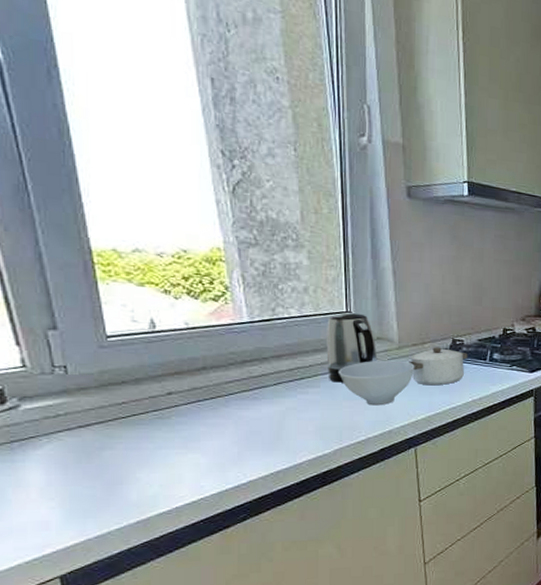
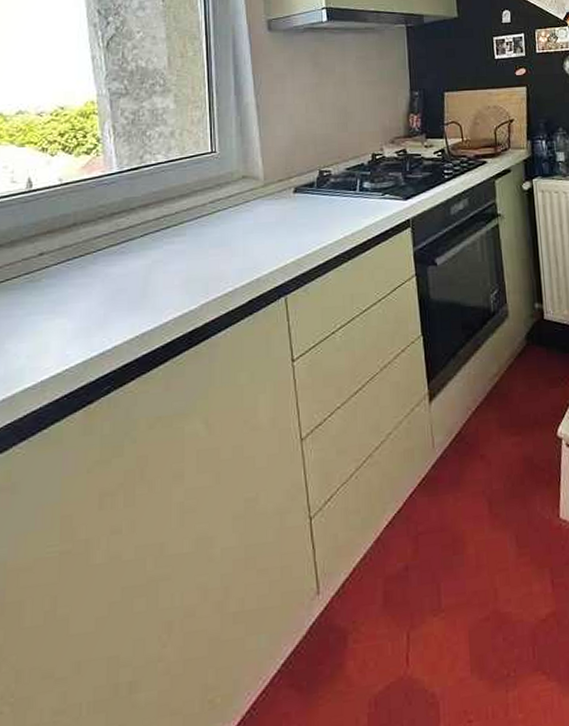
kettle: present [326,313,378,383] -> none [192,152,244,229]
bowl: present [337,360,415,406] -> none [203,199,282,252]
cooking pot: present [409,347,468,386] -> none [275,180,337,224]

